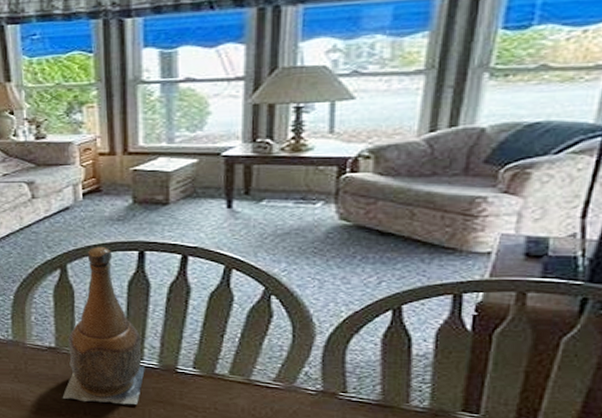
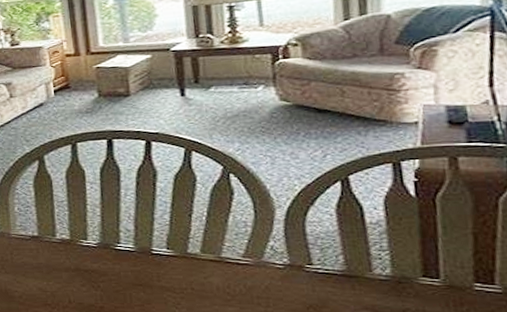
bottle: present [62,246,145,405] -> none [47,137,123,290]

